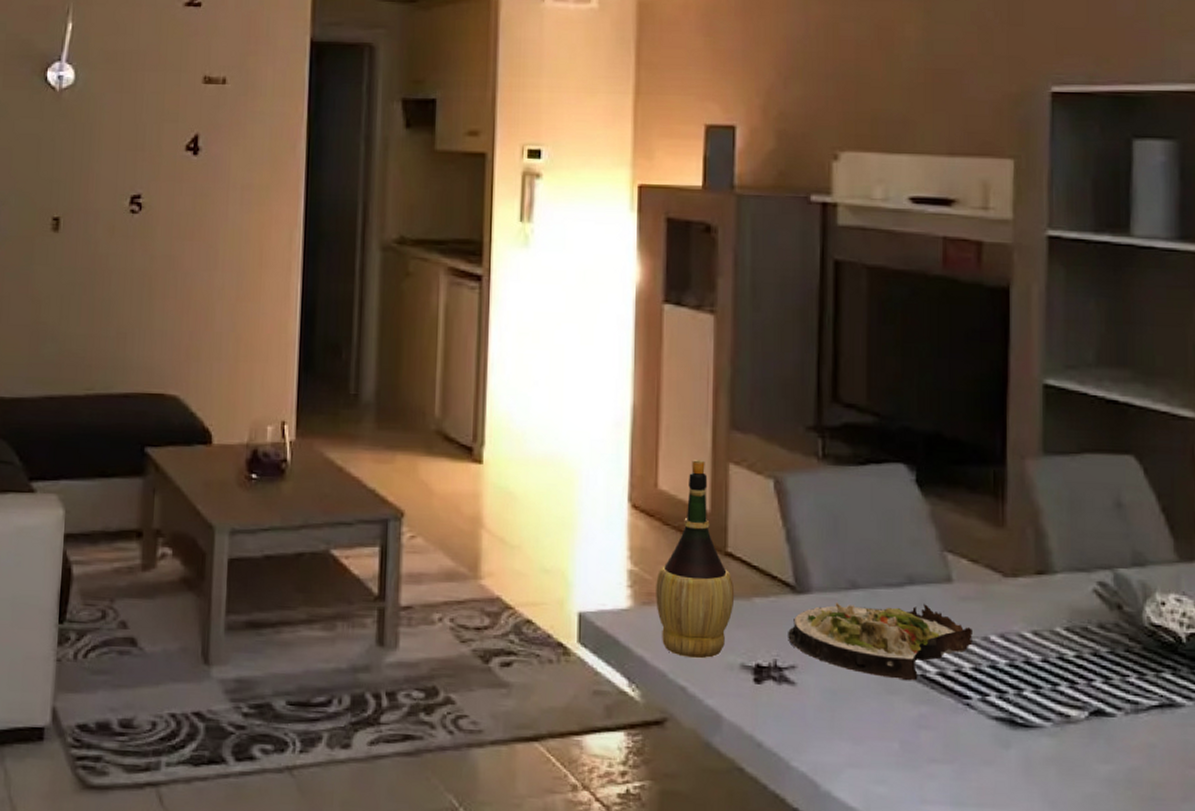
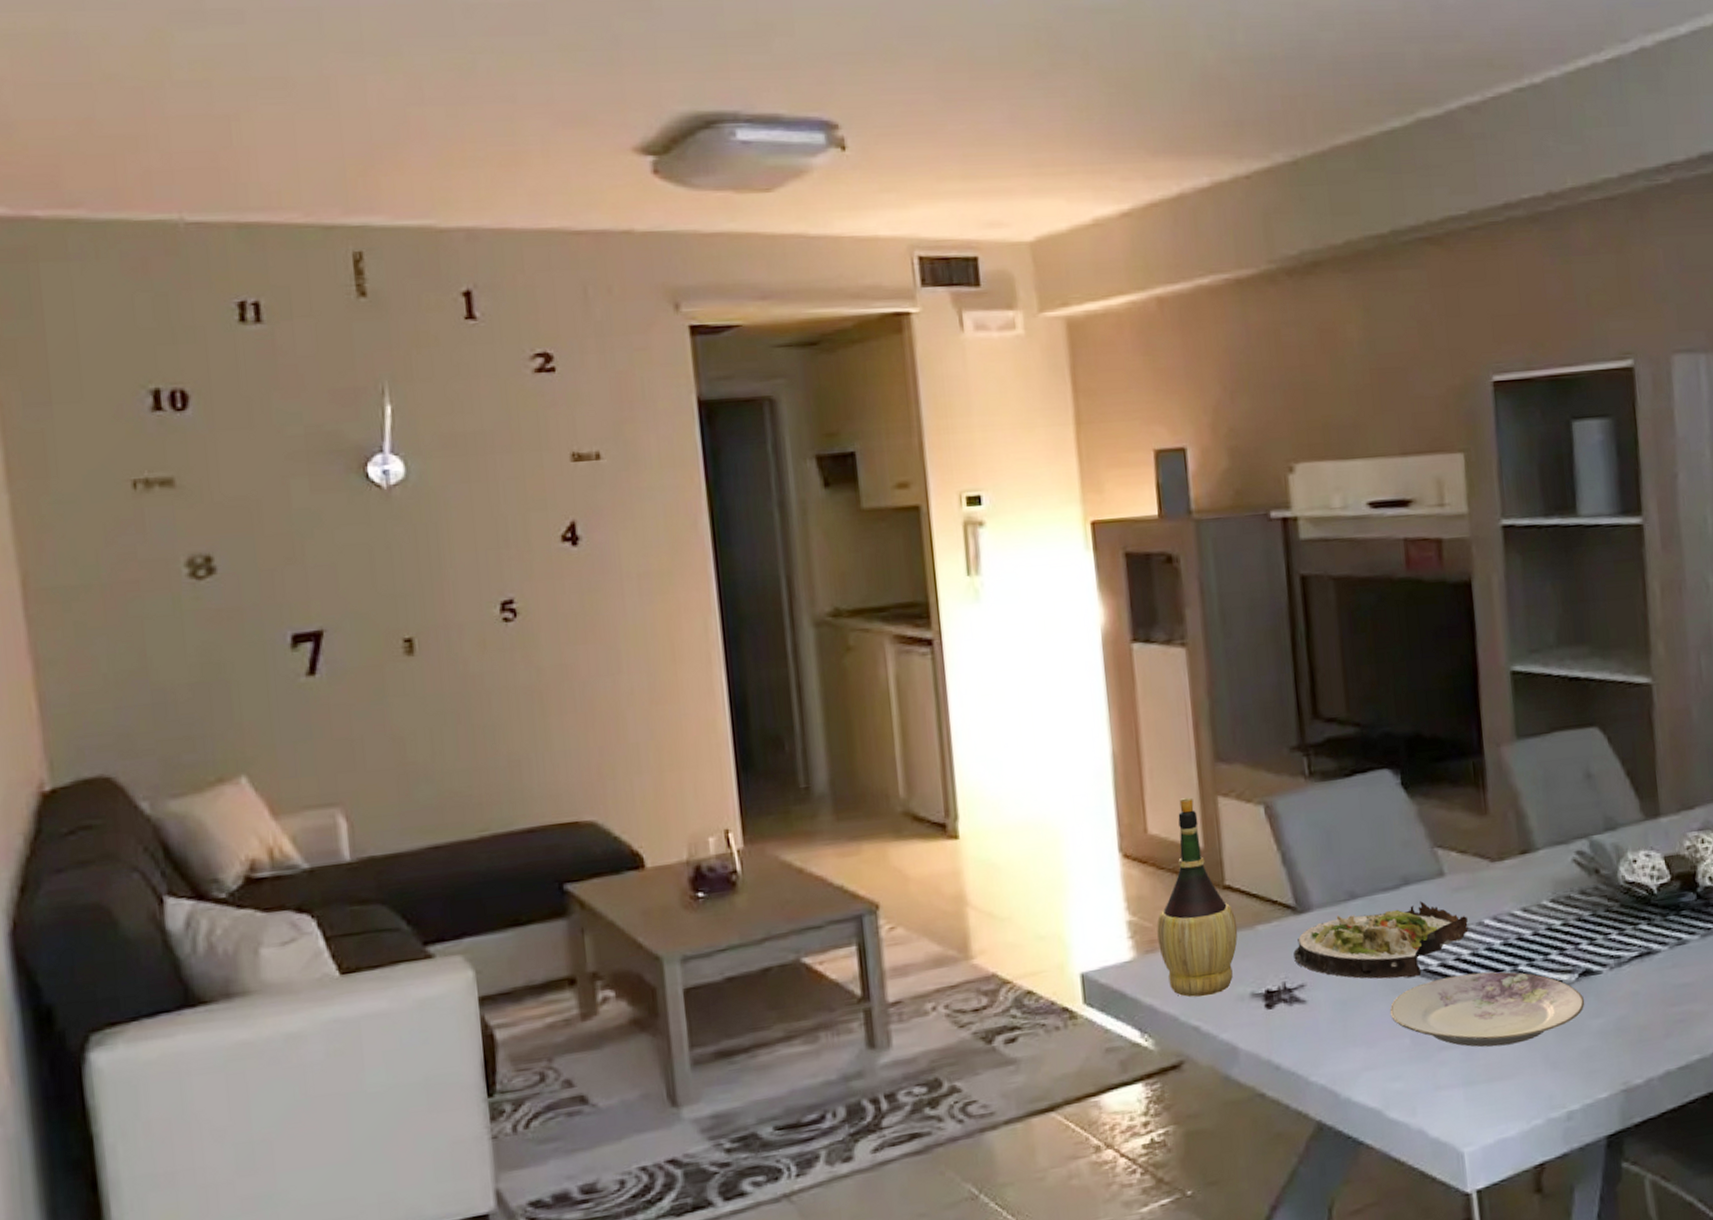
plate: none [881,687,1094,773] -> present [1389,971,1585,1048]

